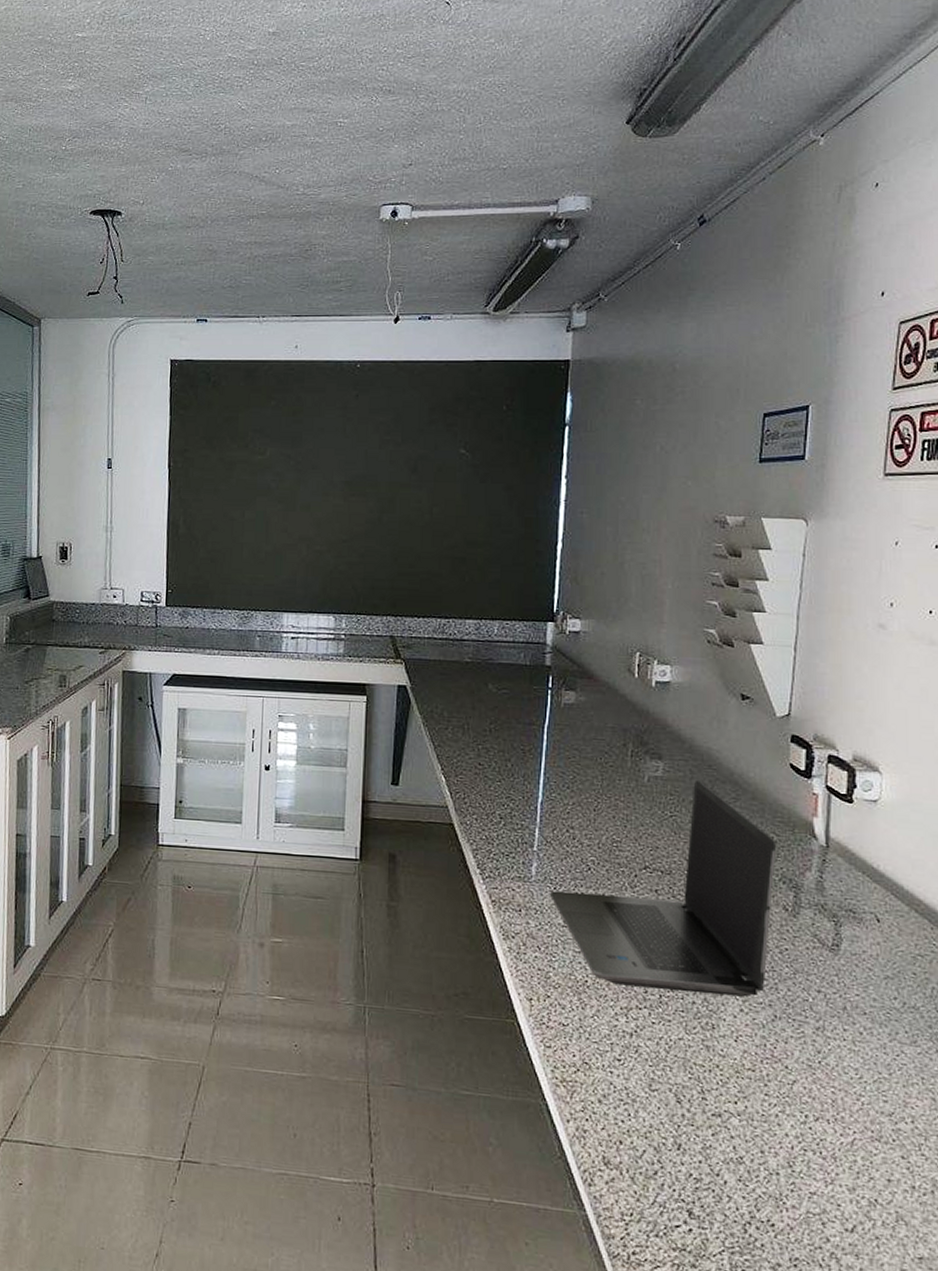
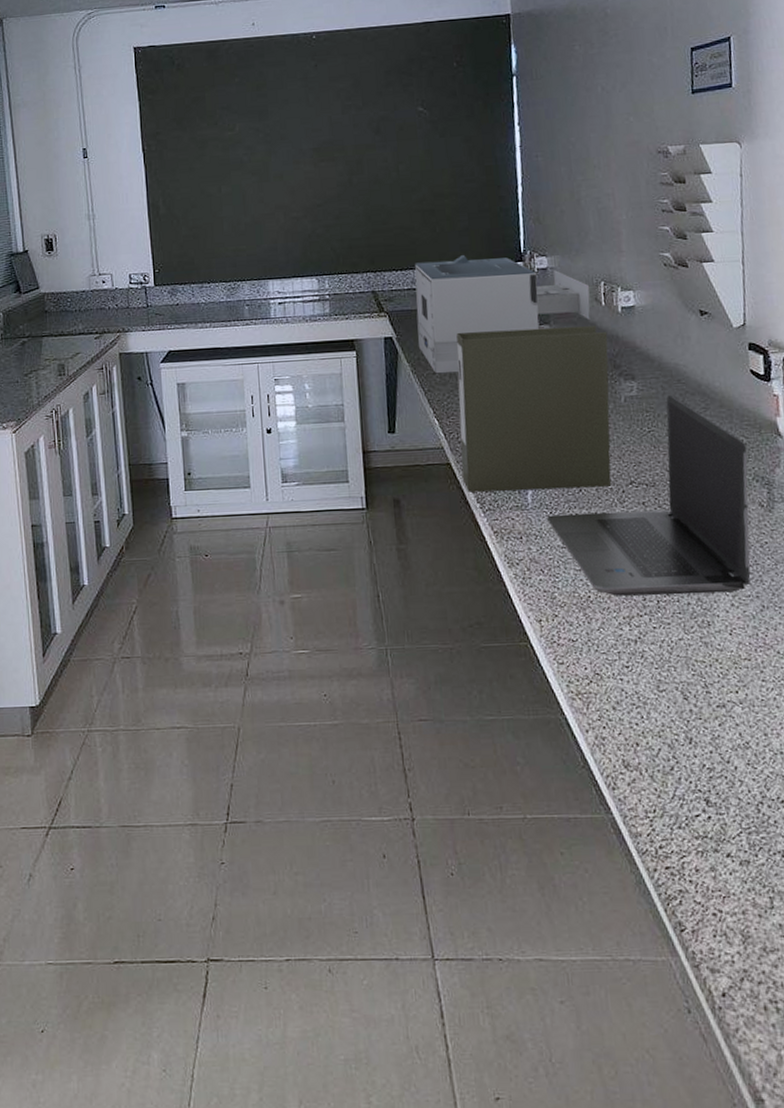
printer: none [432,609,624,731] -> present [414,255,591,374]
binder: none [464,688,637,869] -> present [456,326,611,492]

